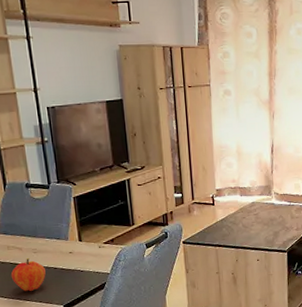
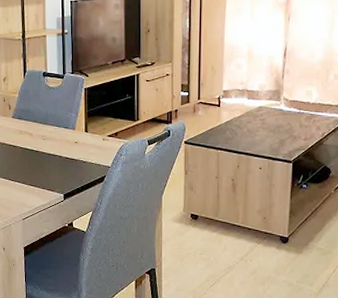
fruit: present [10,258,46,291] -> none [19,144,51,177]

